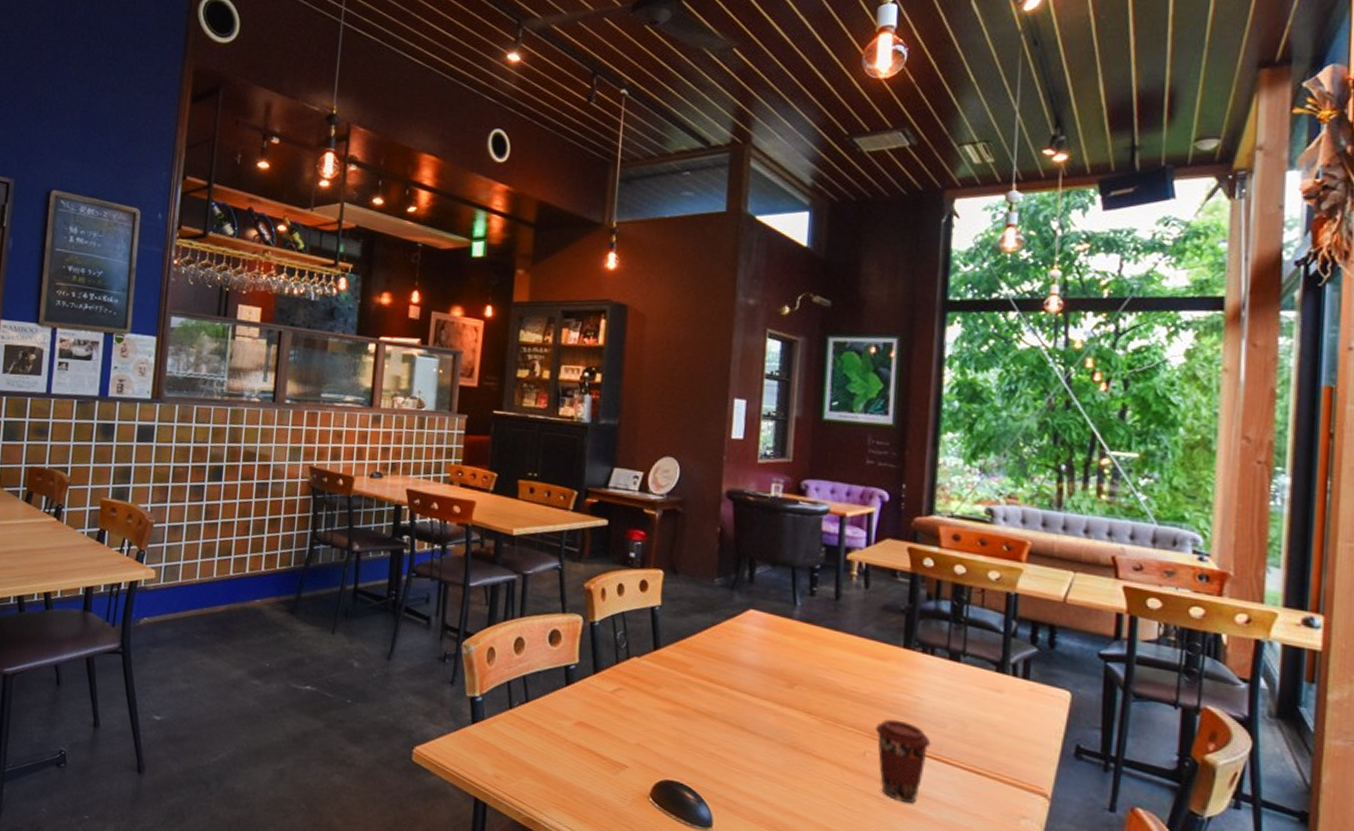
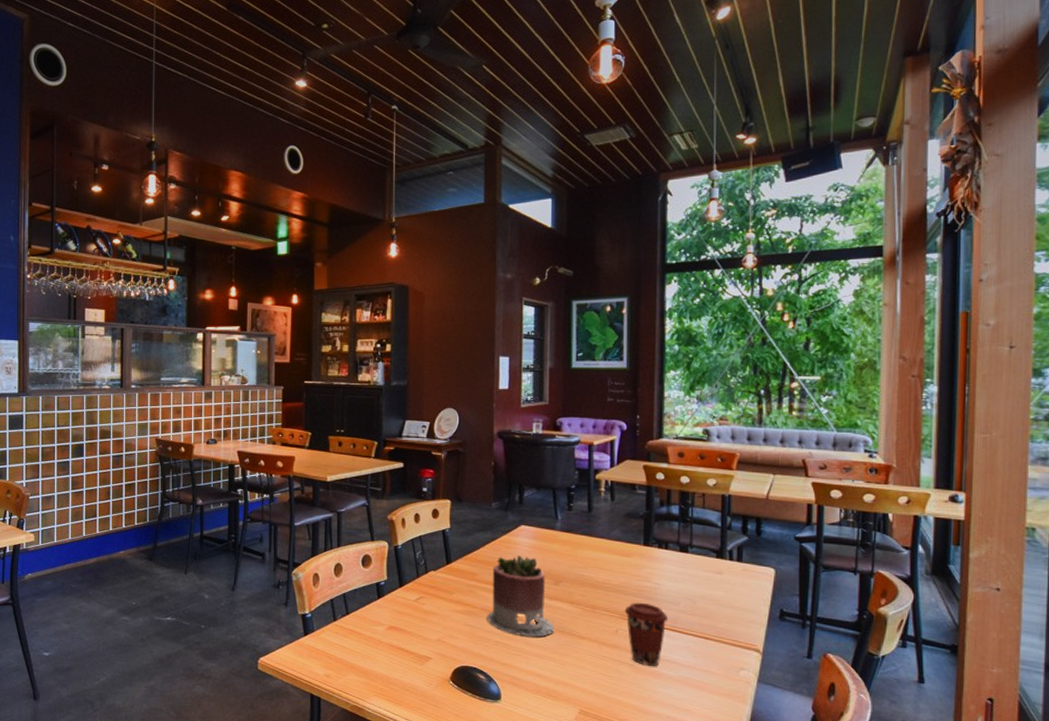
succulent planter: none [700,647,785,752] -> present [487,555,554,637]

